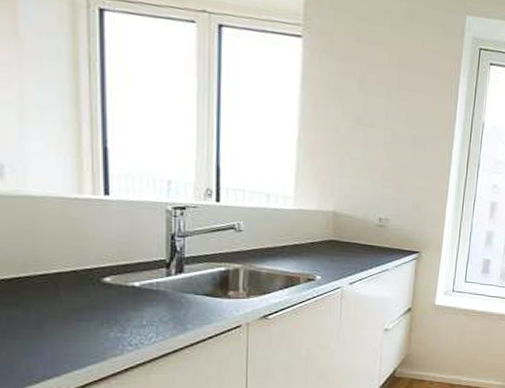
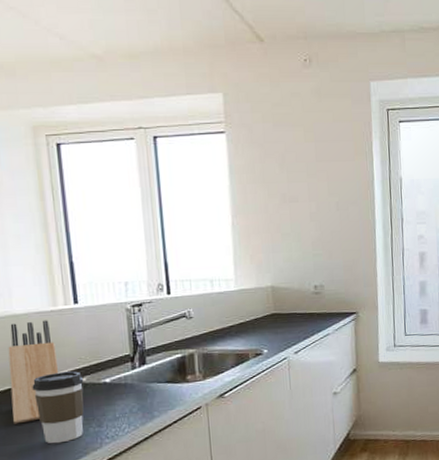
knife block: none [17,205,79,318] -> present [8,320,59,424]
coffee cup: none [44,267,108,345] -> present [32,371,84,444]

